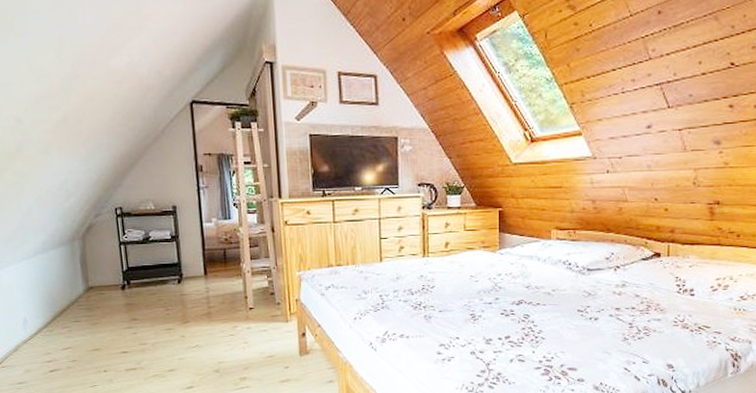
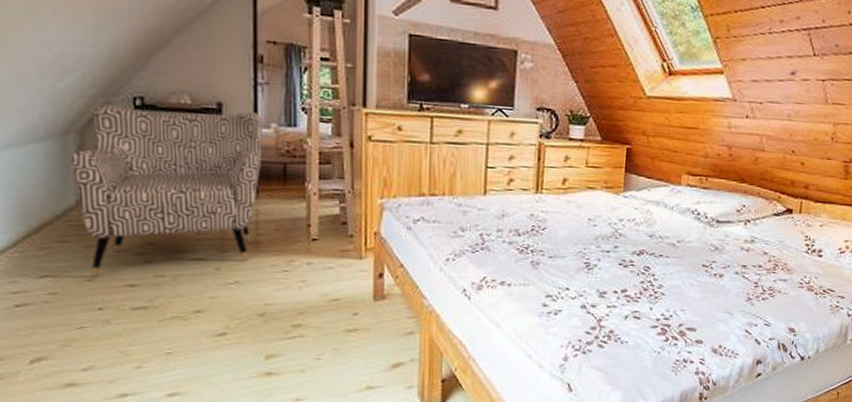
armchair: none [77,210,208,347] -> present [70,105,263,277]

